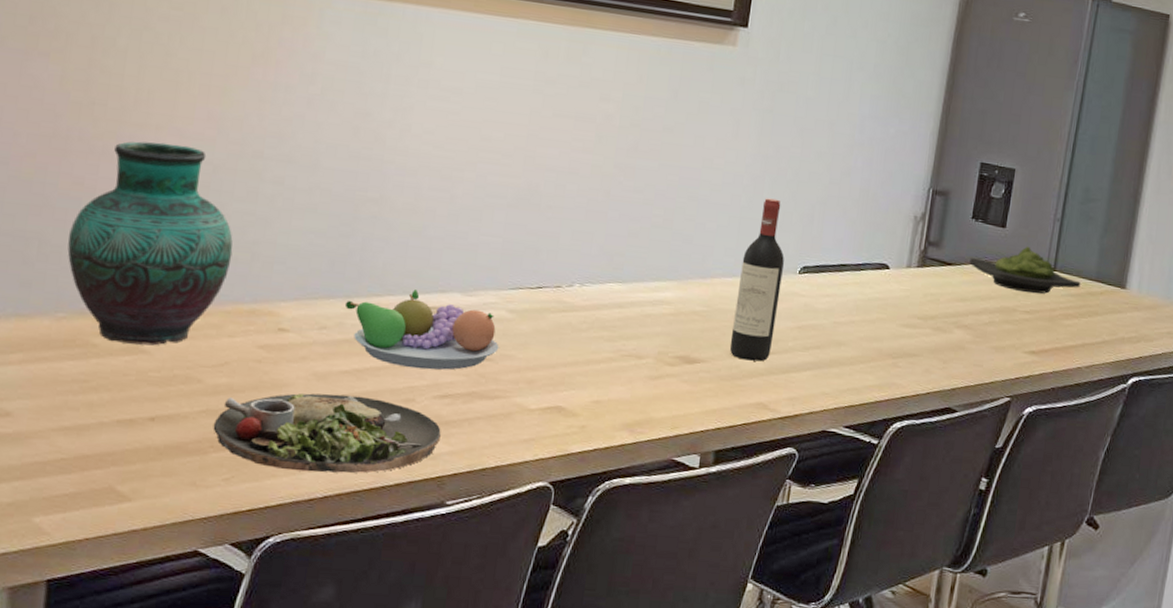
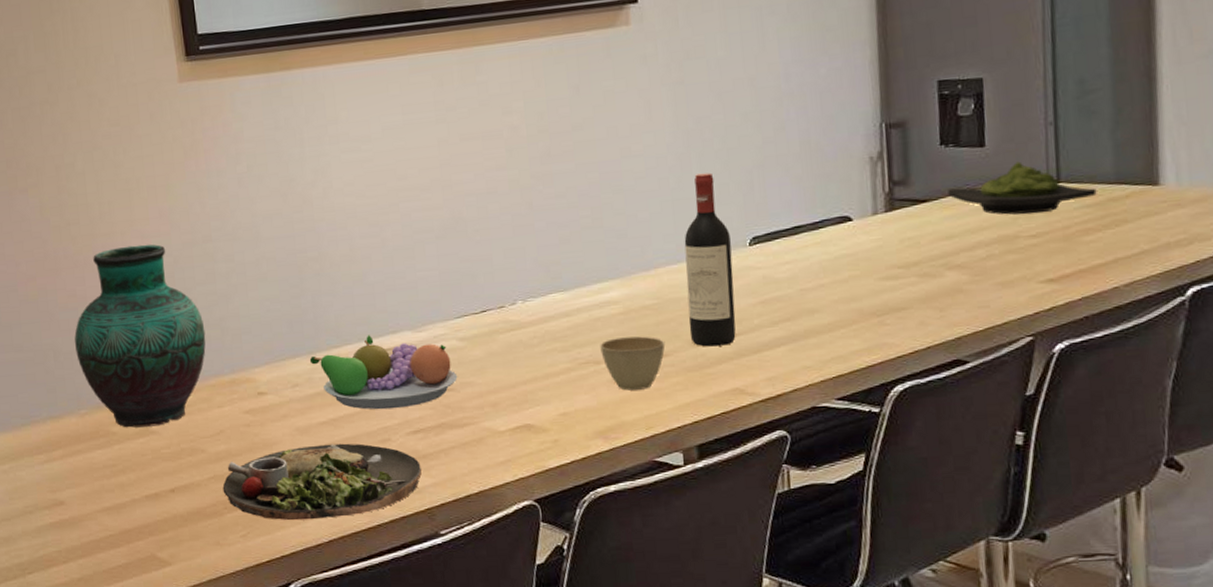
cup: none [644,336,706,390] -> present [600,336,666,391]

